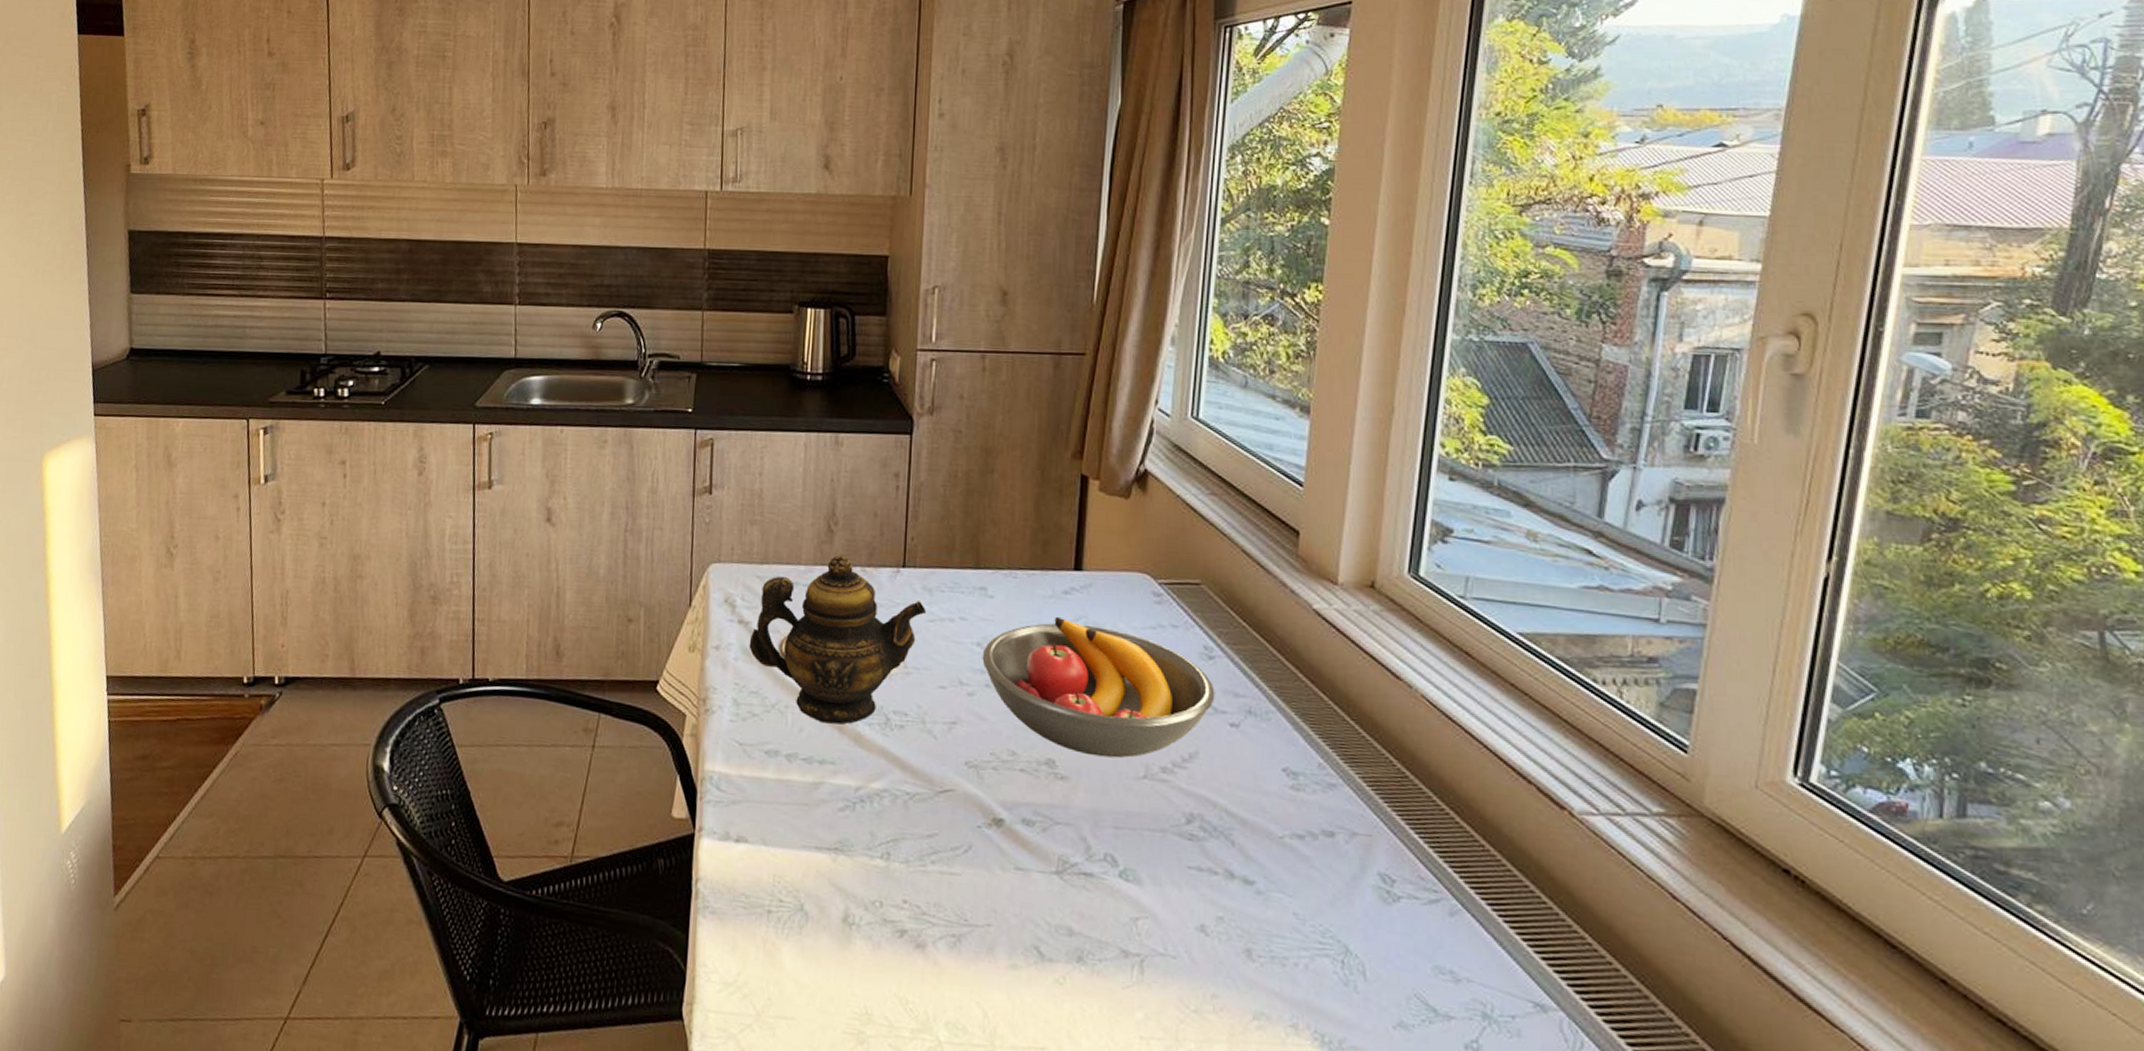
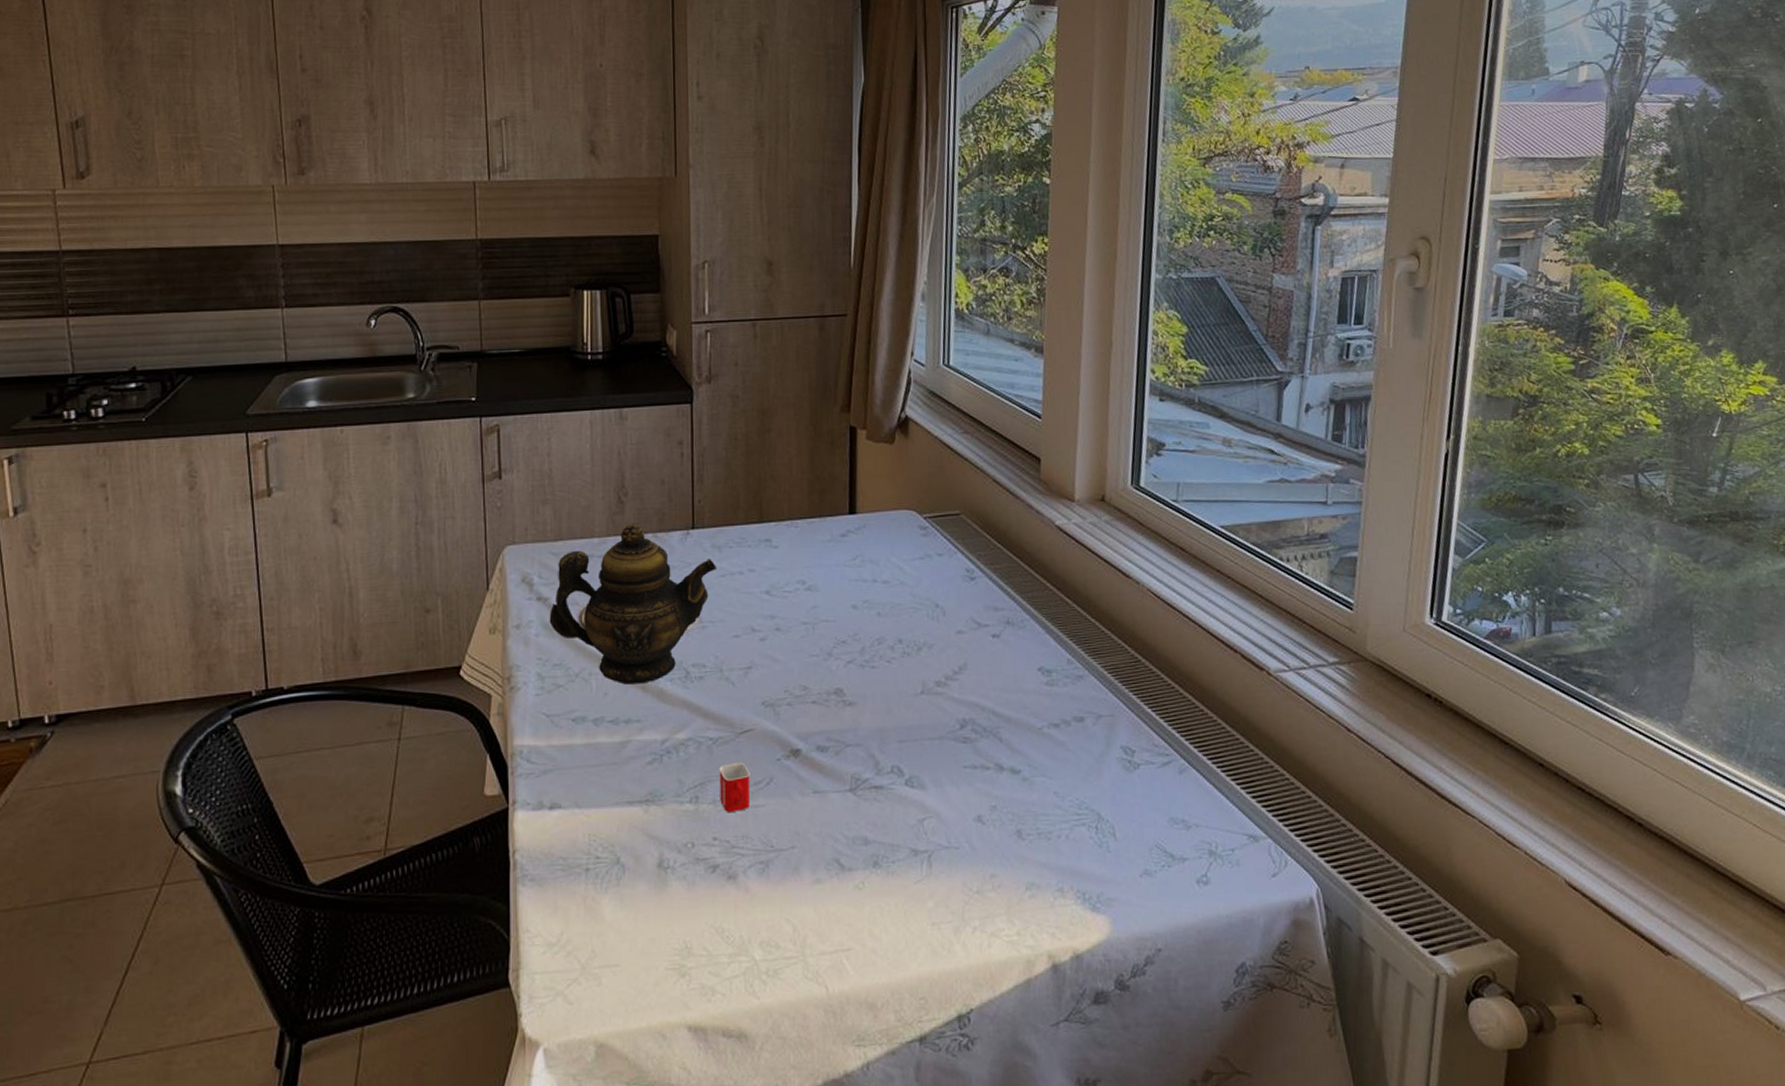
mug: none [913,822,947,876] -> present [719,762,750,812]
fruit bowl: present [982,616,1215,758] -> none [771,558,978,681]

